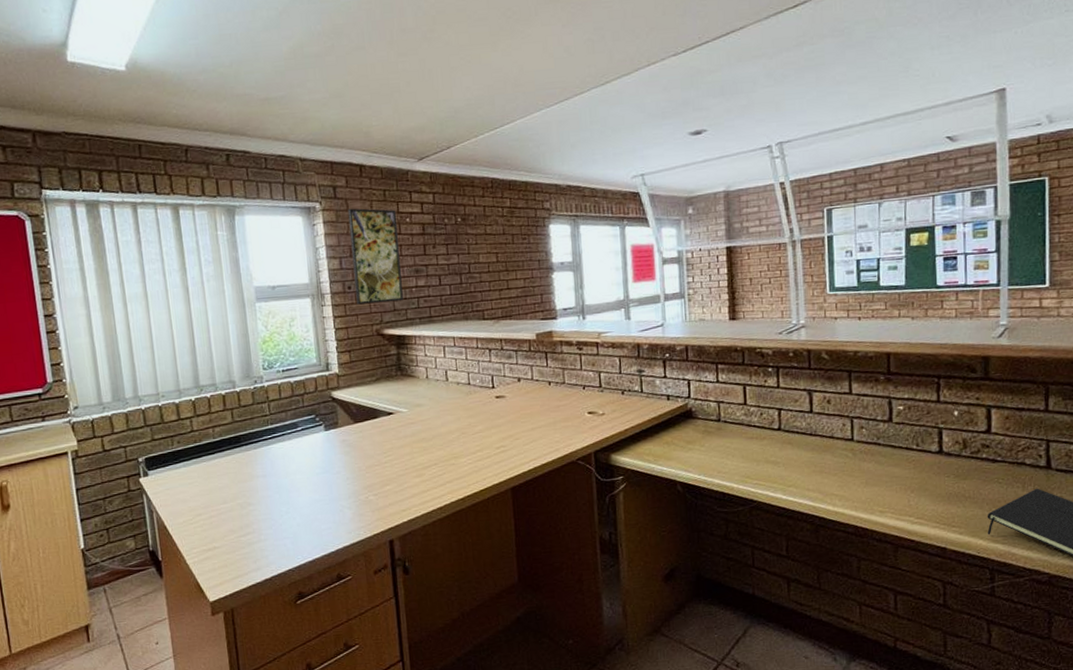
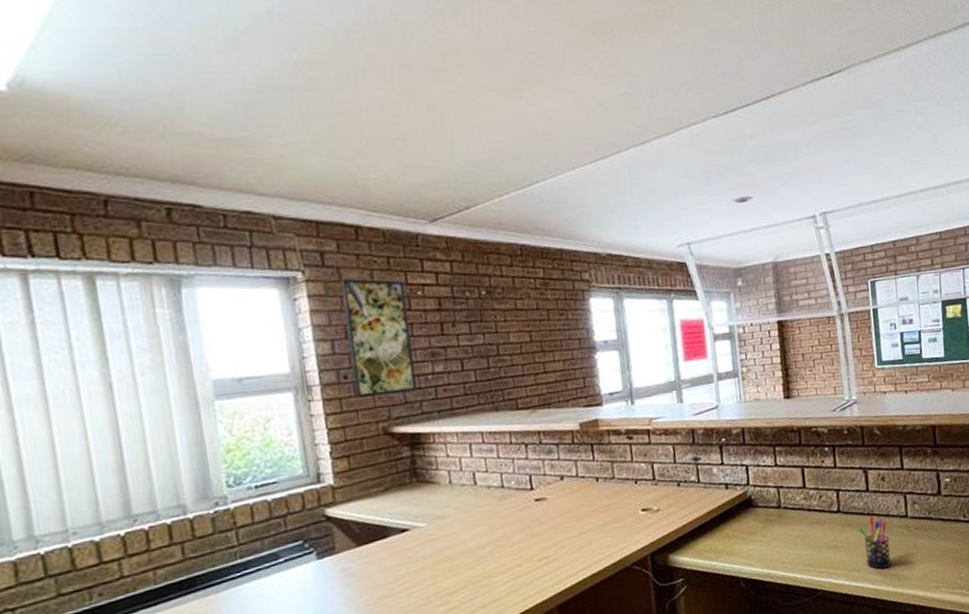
pen holder: none [798,436,833,488] -> present [857,516,892,569]

